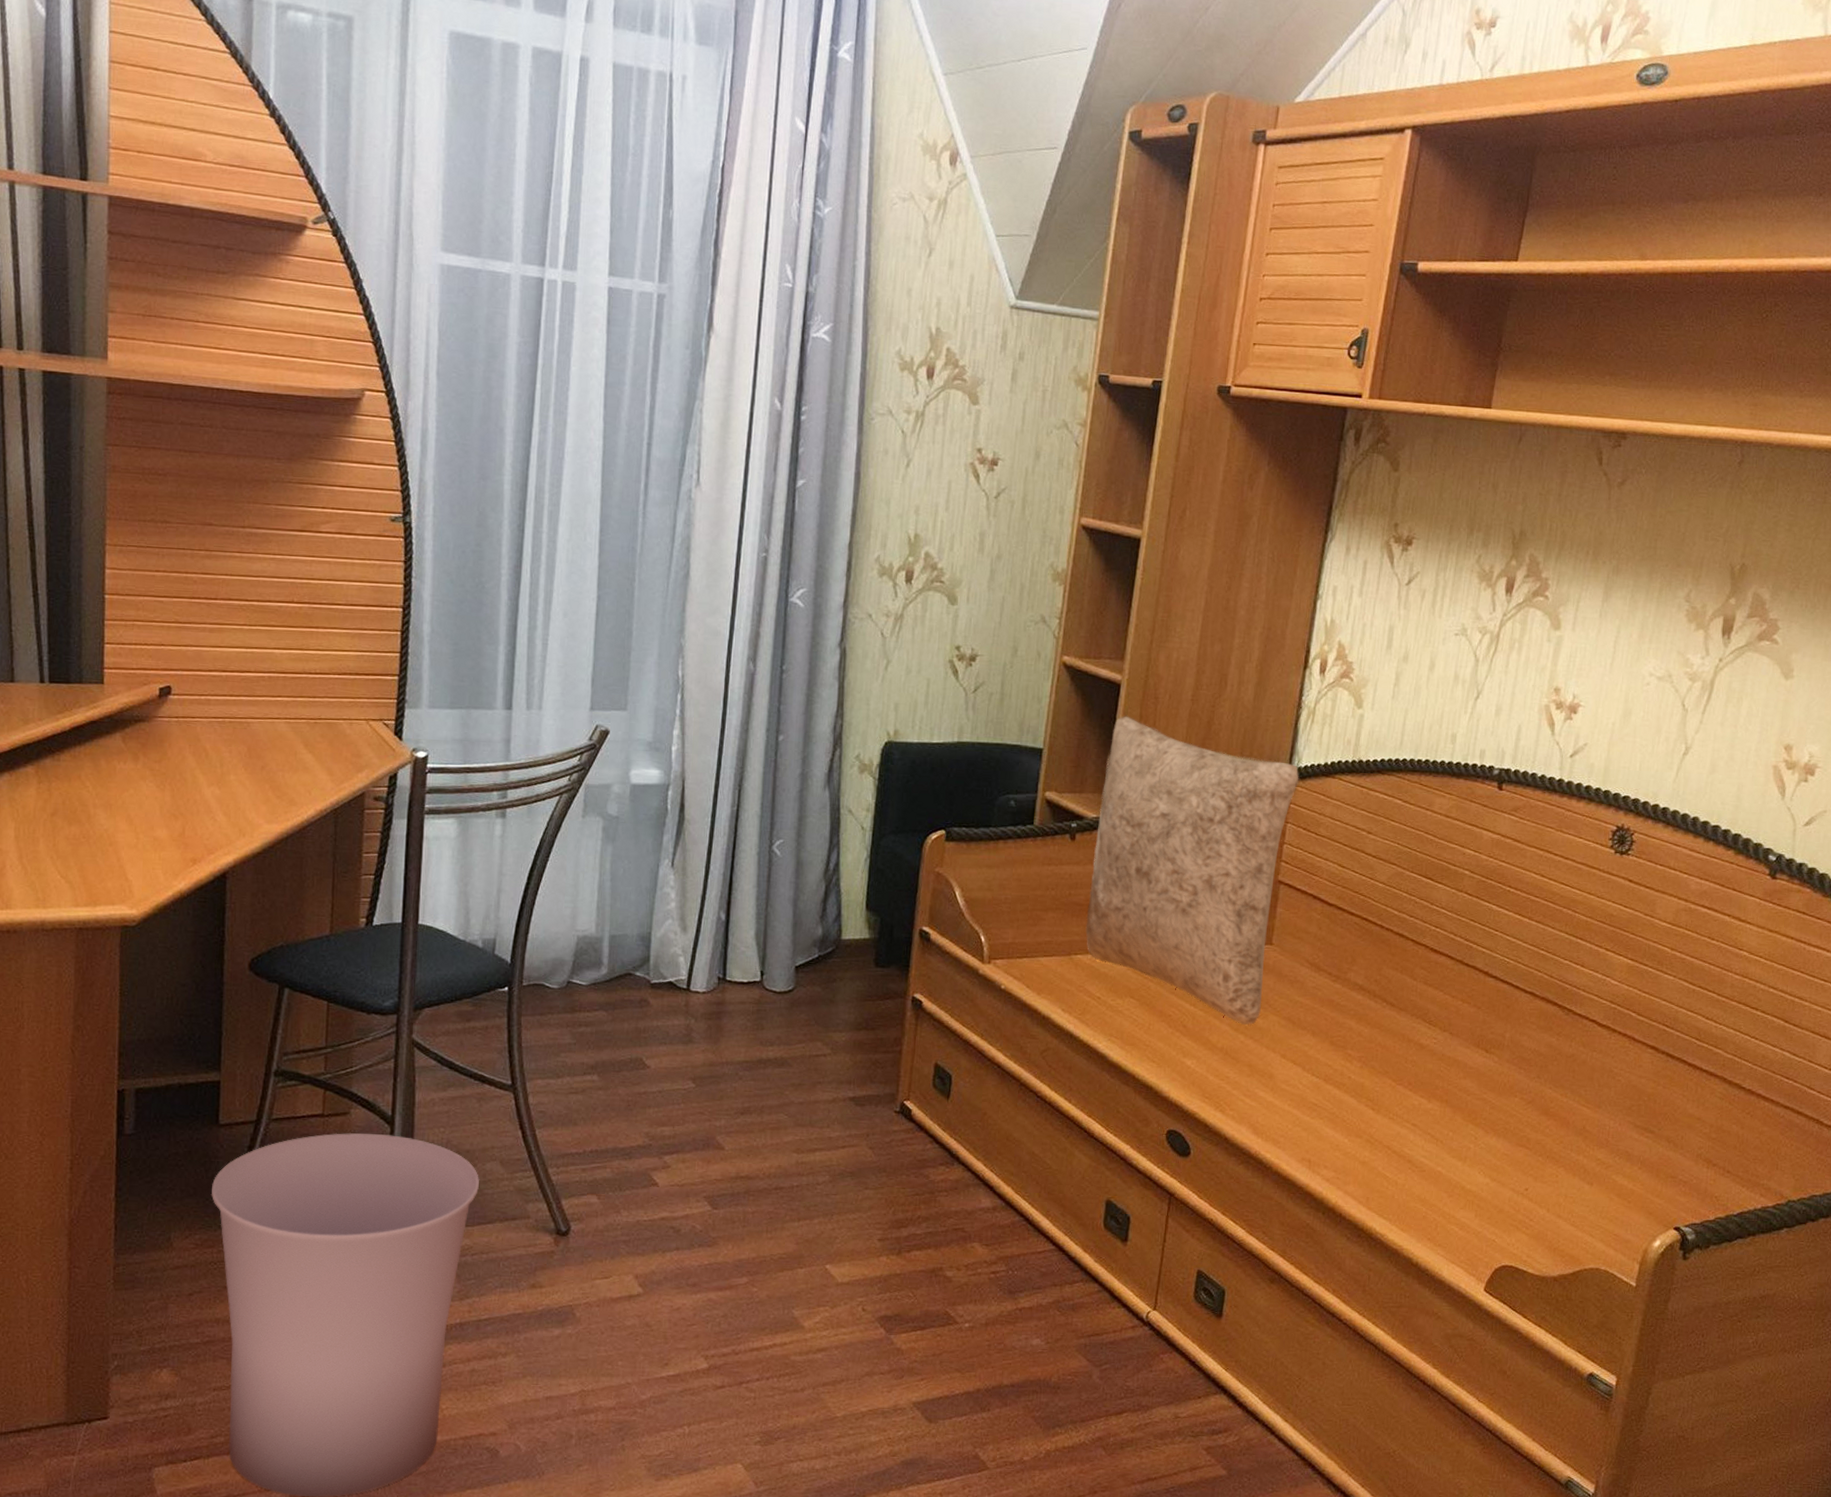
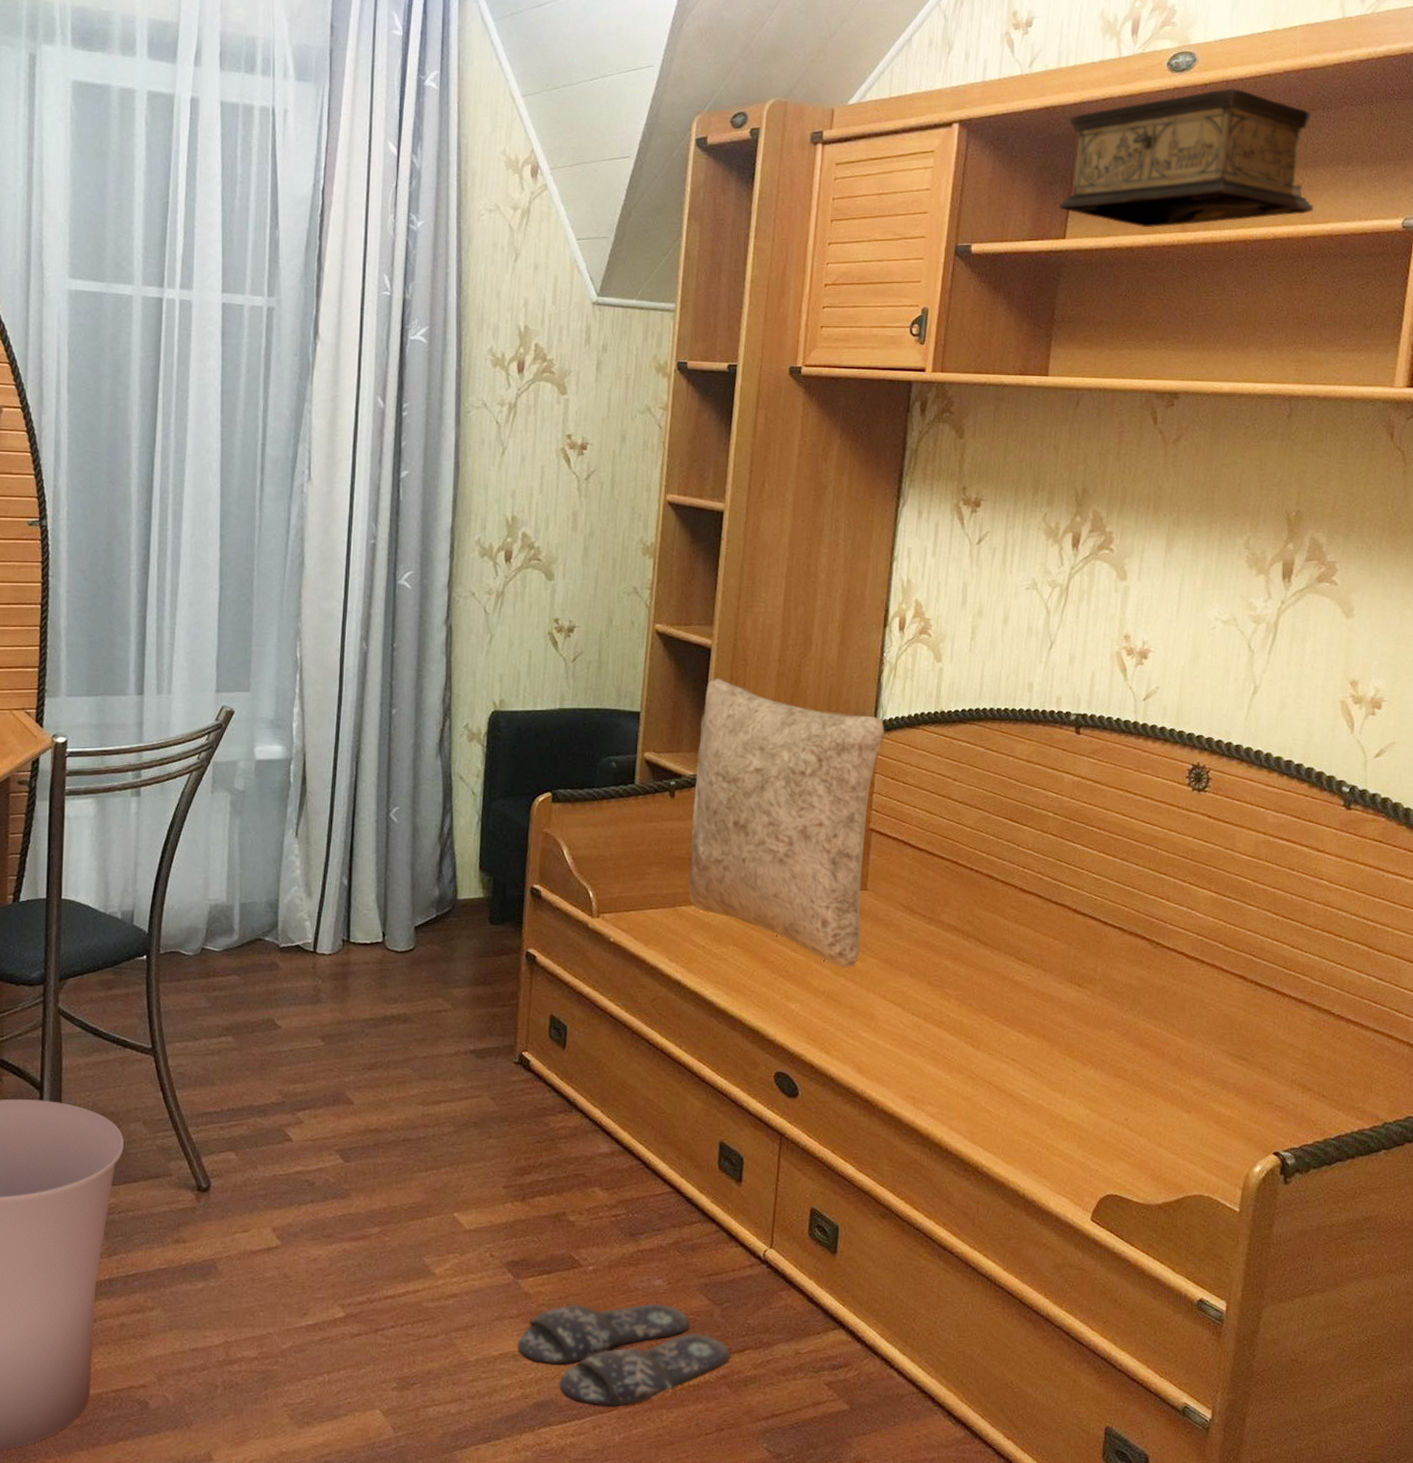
slippers: none [887,1361,1108,1466] -> present [518,1303,730,1406]
decorative box: none [1512,106,1786,254] -> present [1058,88,1314,228]

